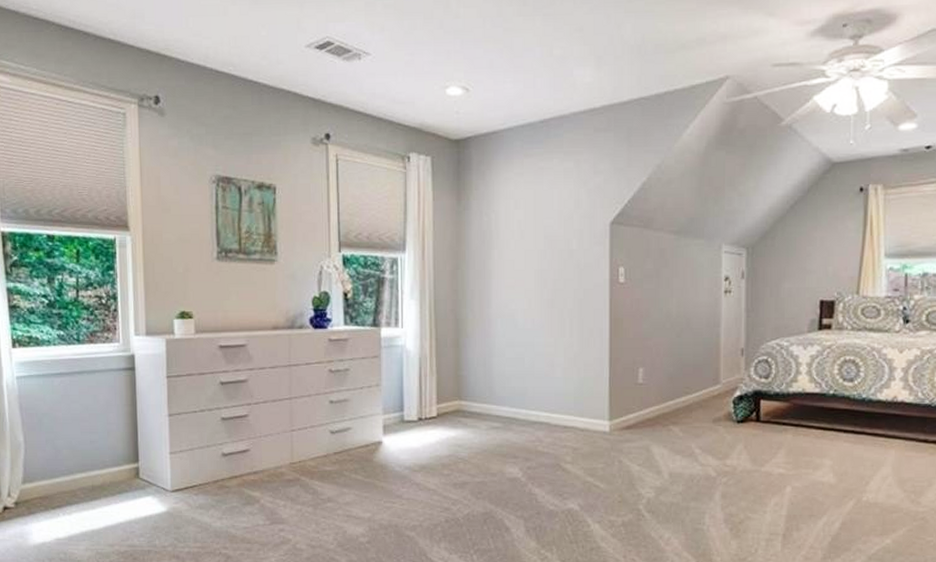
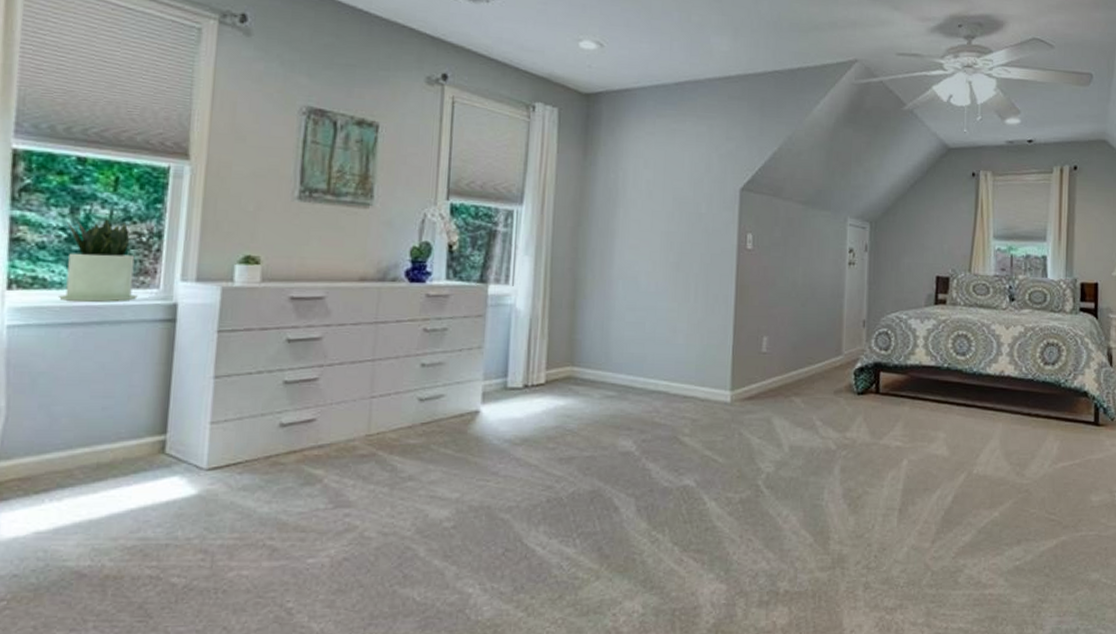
planter: none [47,286,105,356] -> present [59,219,138,303]

